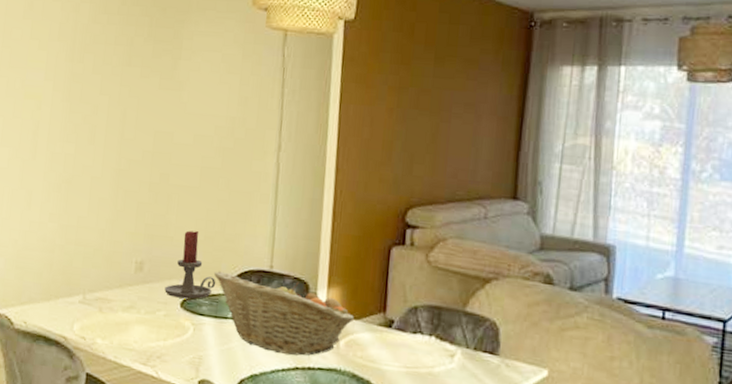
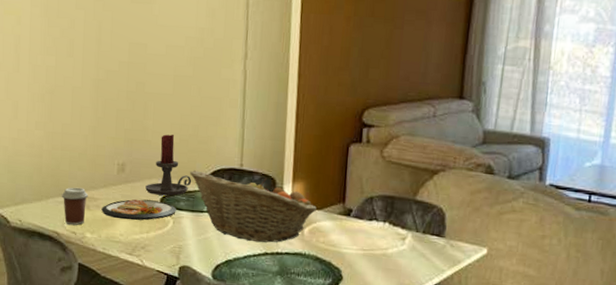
coffee cup: none [72,286,102,330] -> present [61,187,89,225]
dish: none [115,301,198,326] -> present [101,199,176,221]

